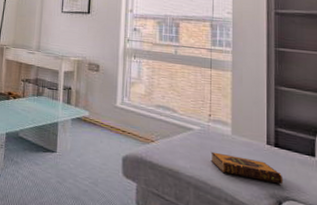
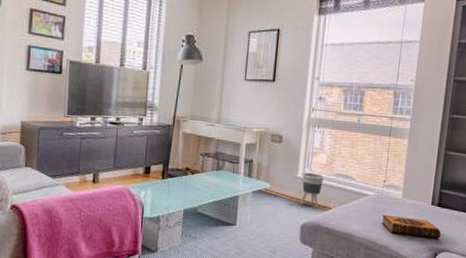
planter: none [120,102,143,140] -> present [300,172,324,208]

